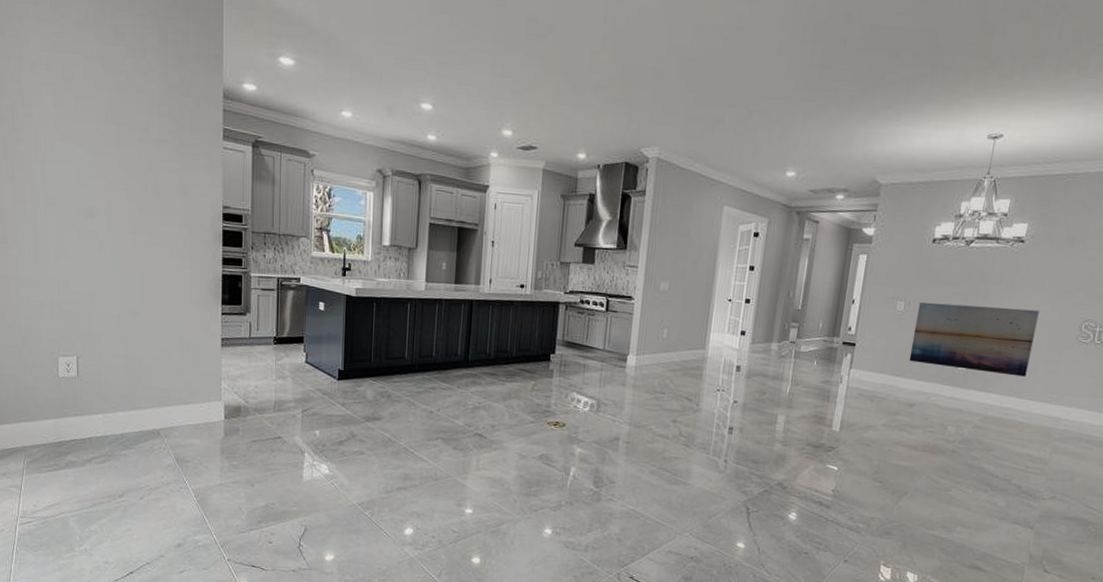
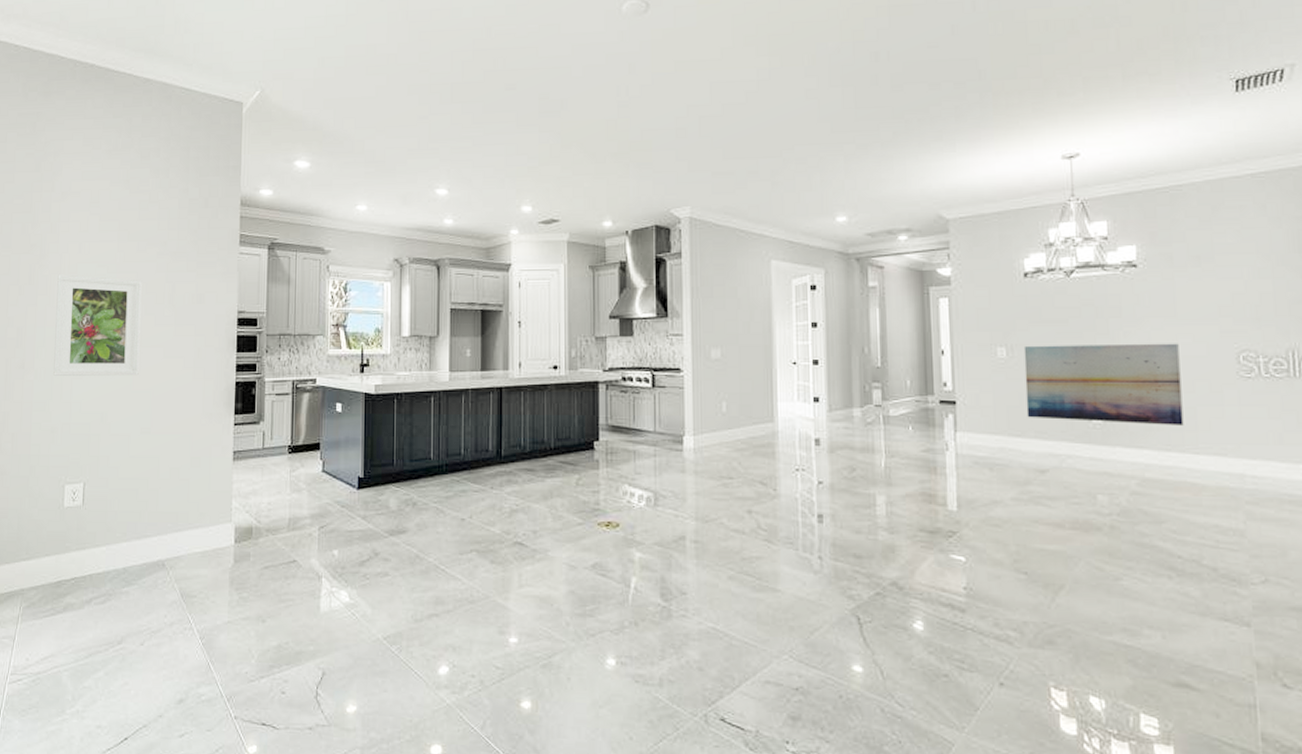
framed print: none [34,151,125,260] -> present [53,274,142,376]

